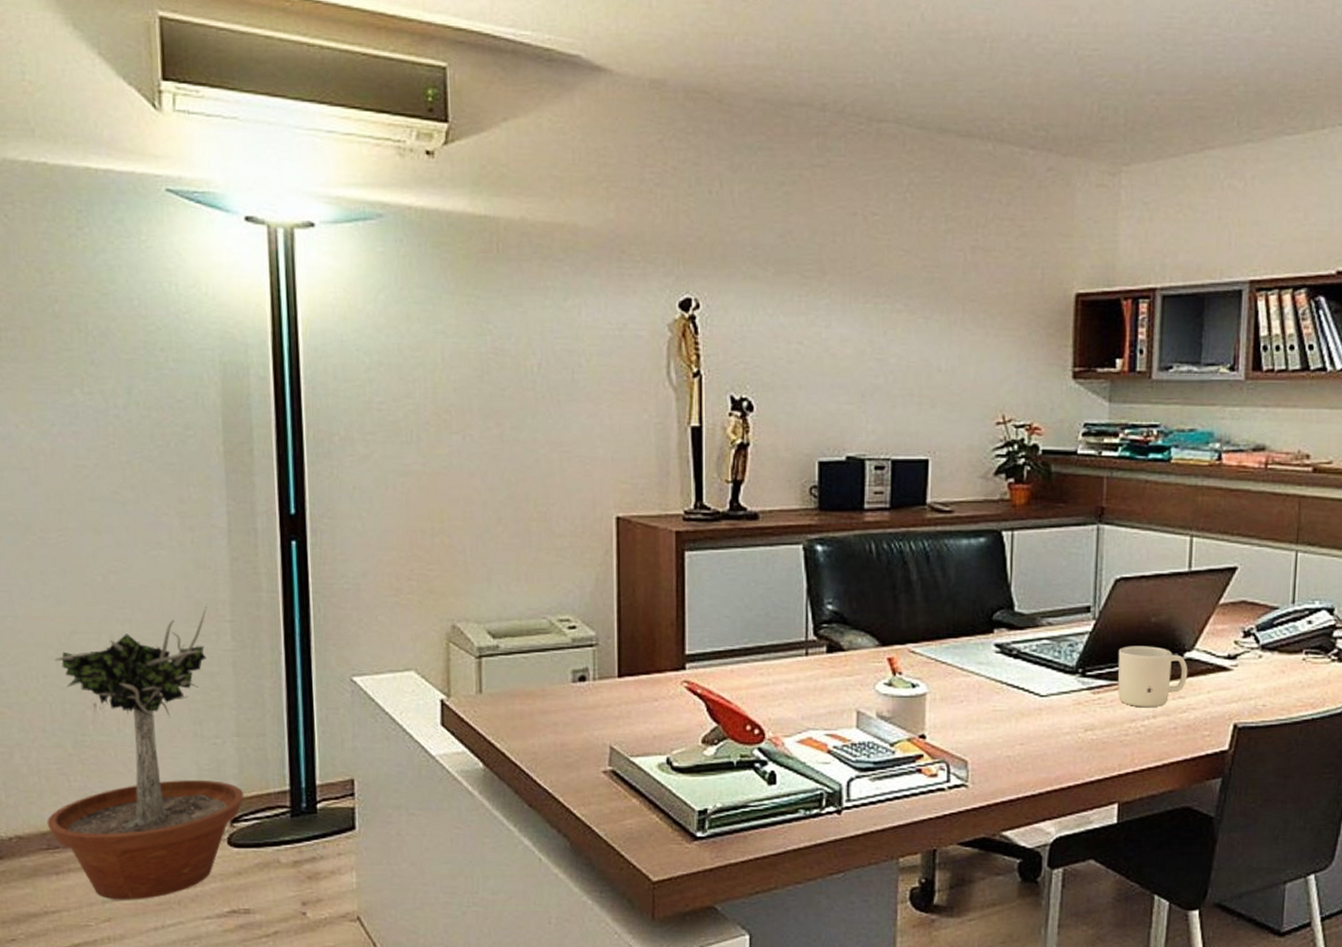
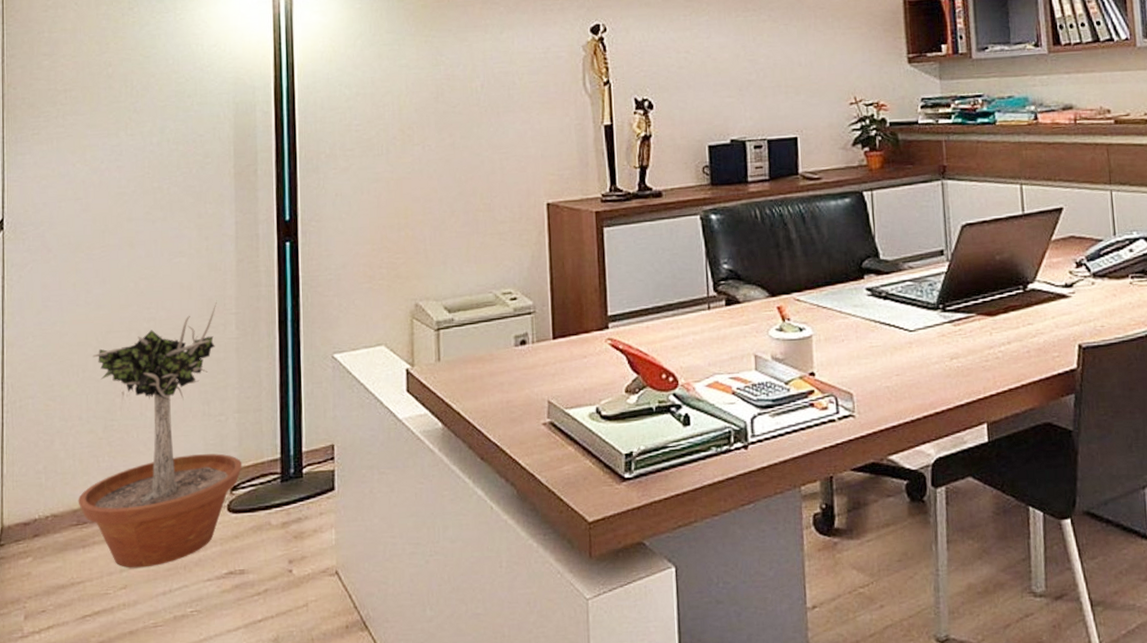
mug: present [1117,646,1188,708] -> none [971,280,1033,336]

